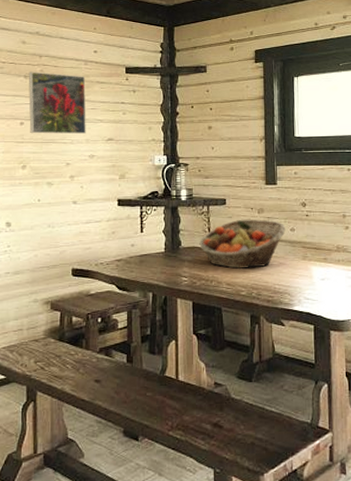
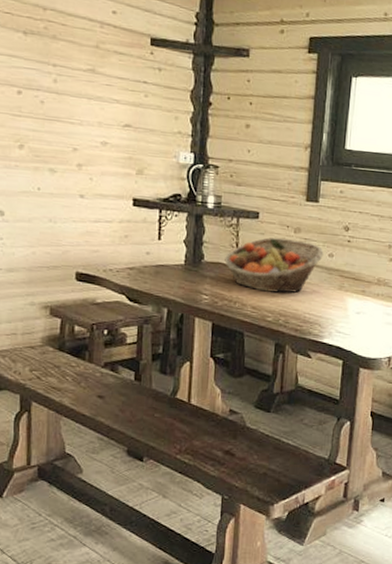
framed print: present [28,72,86,135] -> none [28,27,101,116]

